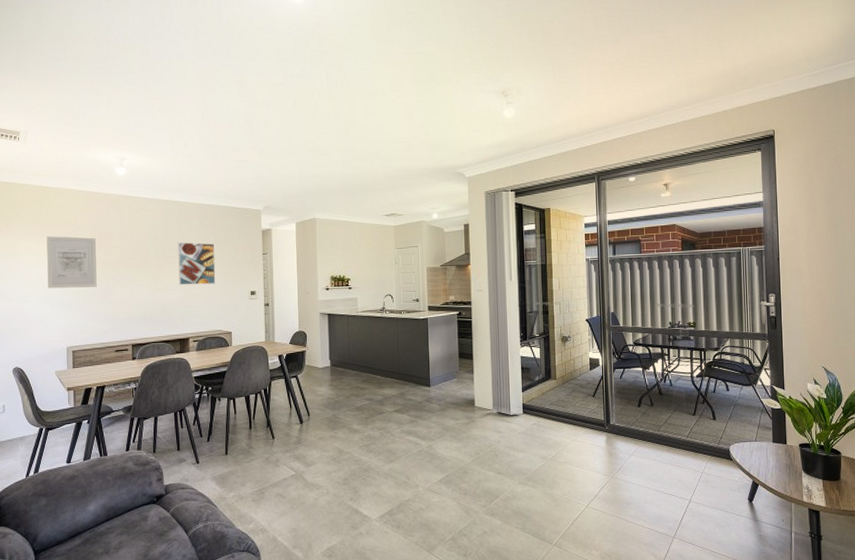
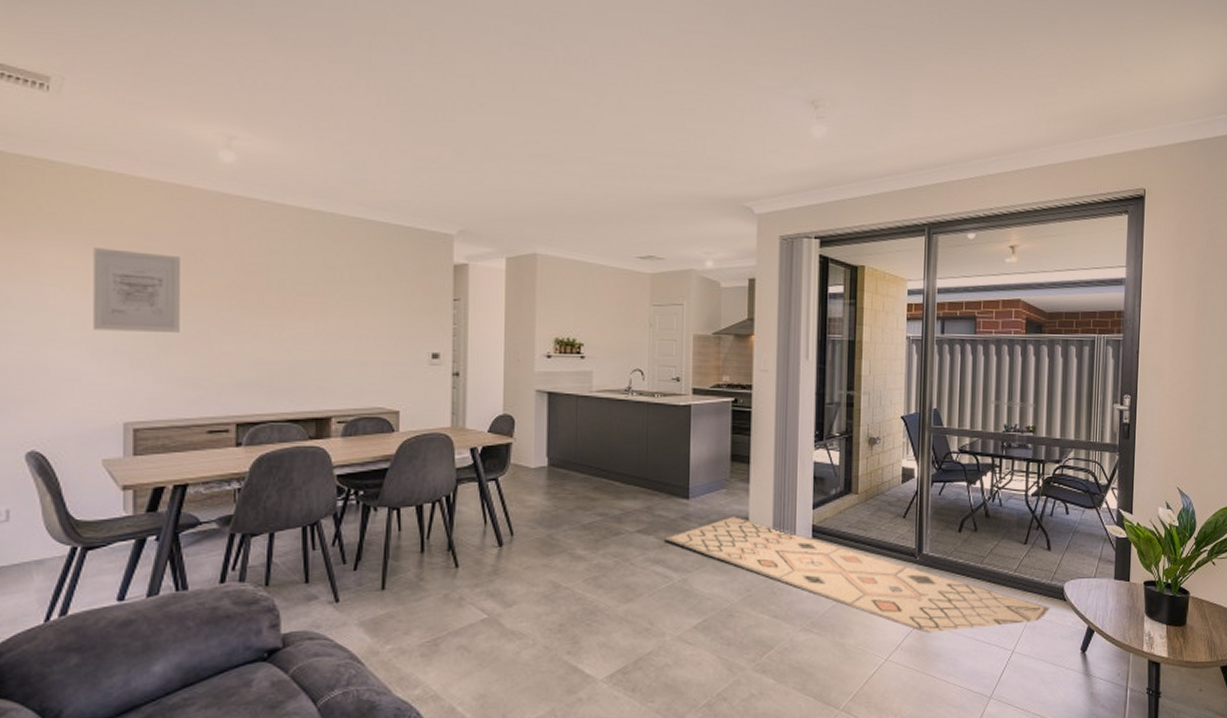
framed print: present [178,242,216,285] -> none [318,272,378,339]
rug: none [414,399,719,486] -> present [665,516,1050,633]

